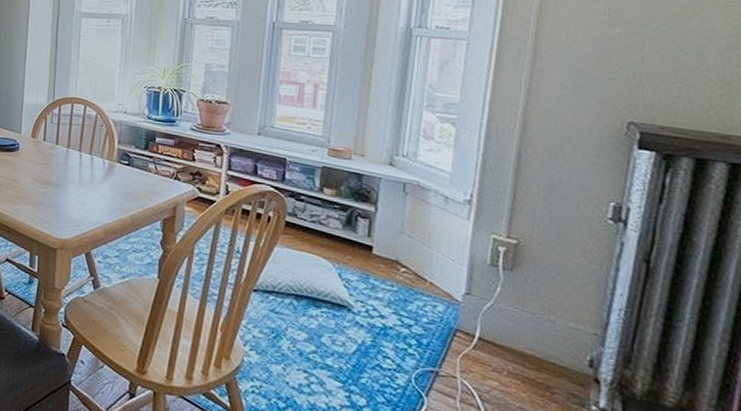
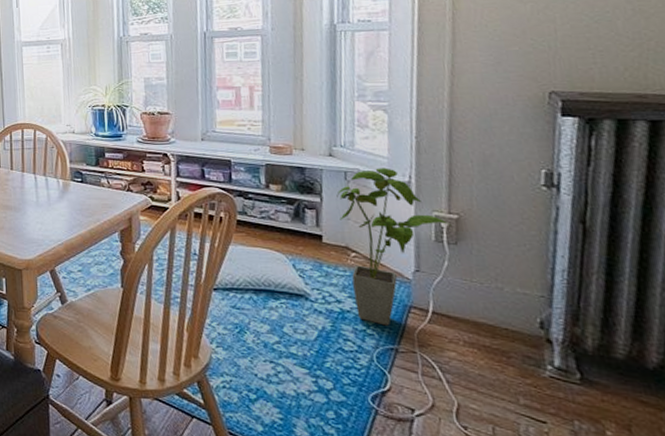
house plant: none [393,182,509,347] -> present [336,168,451,326]

